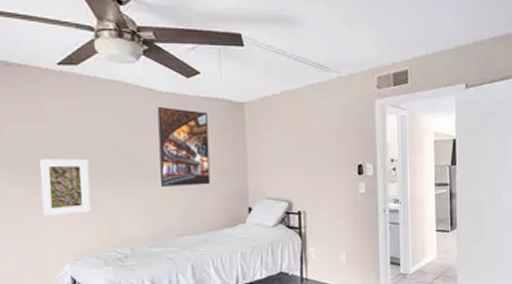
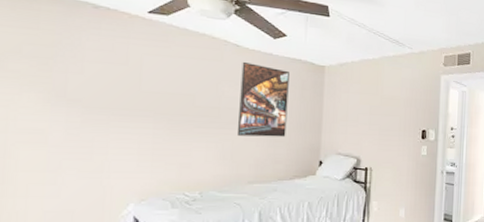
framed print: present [38,158,91,216] -> none [110,100,168,156]

